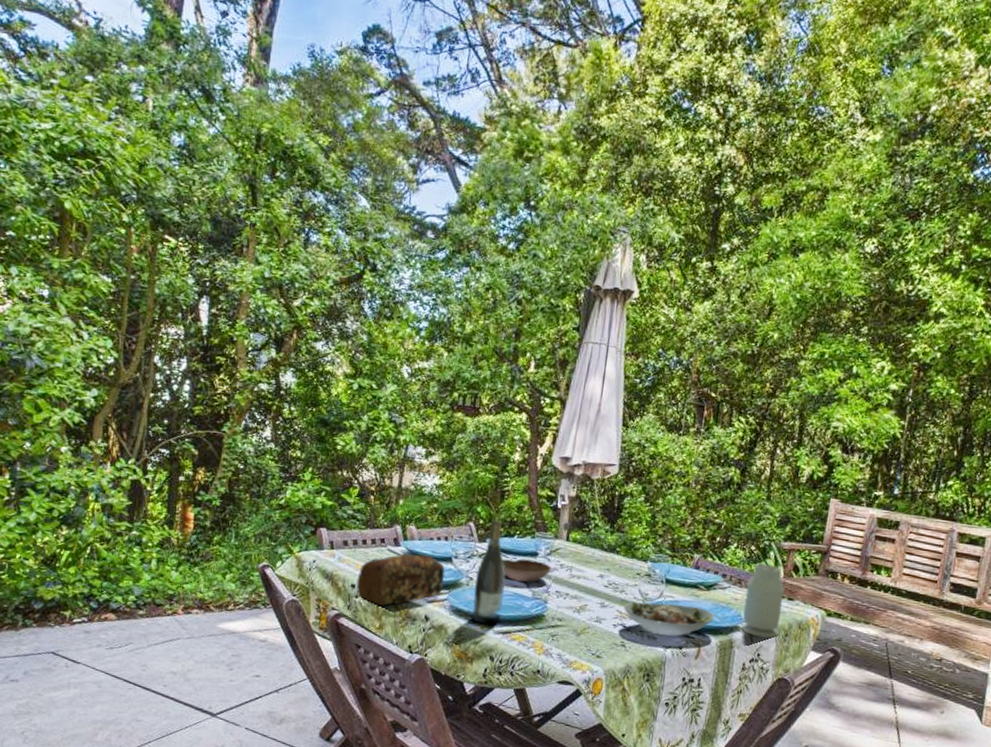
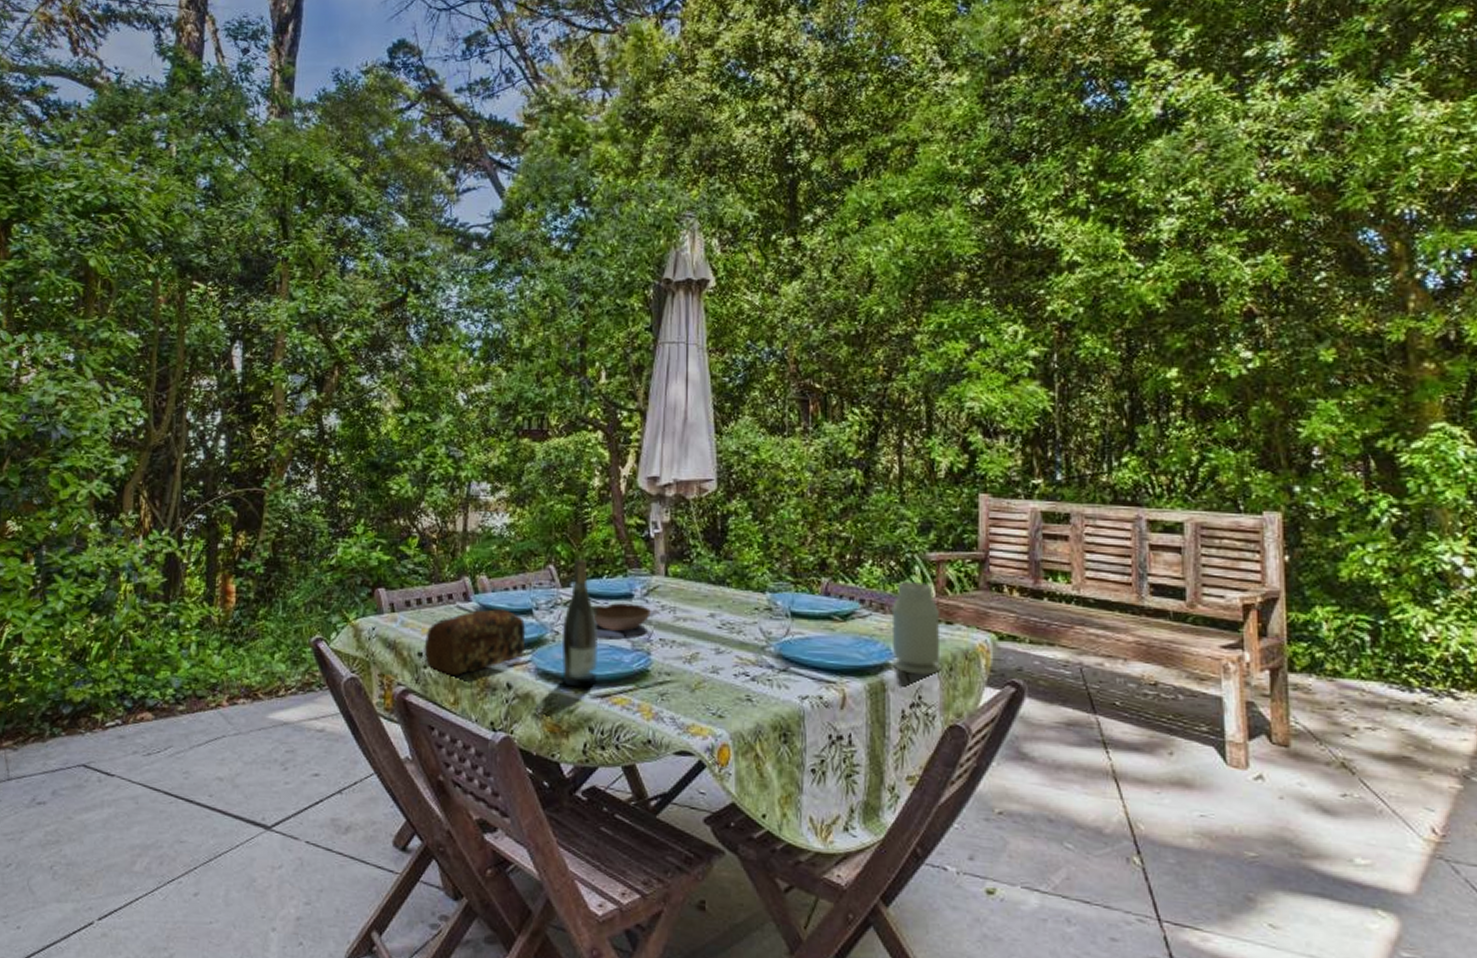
salad: present [623,602,715,637] -> none [743,641,858,684]

